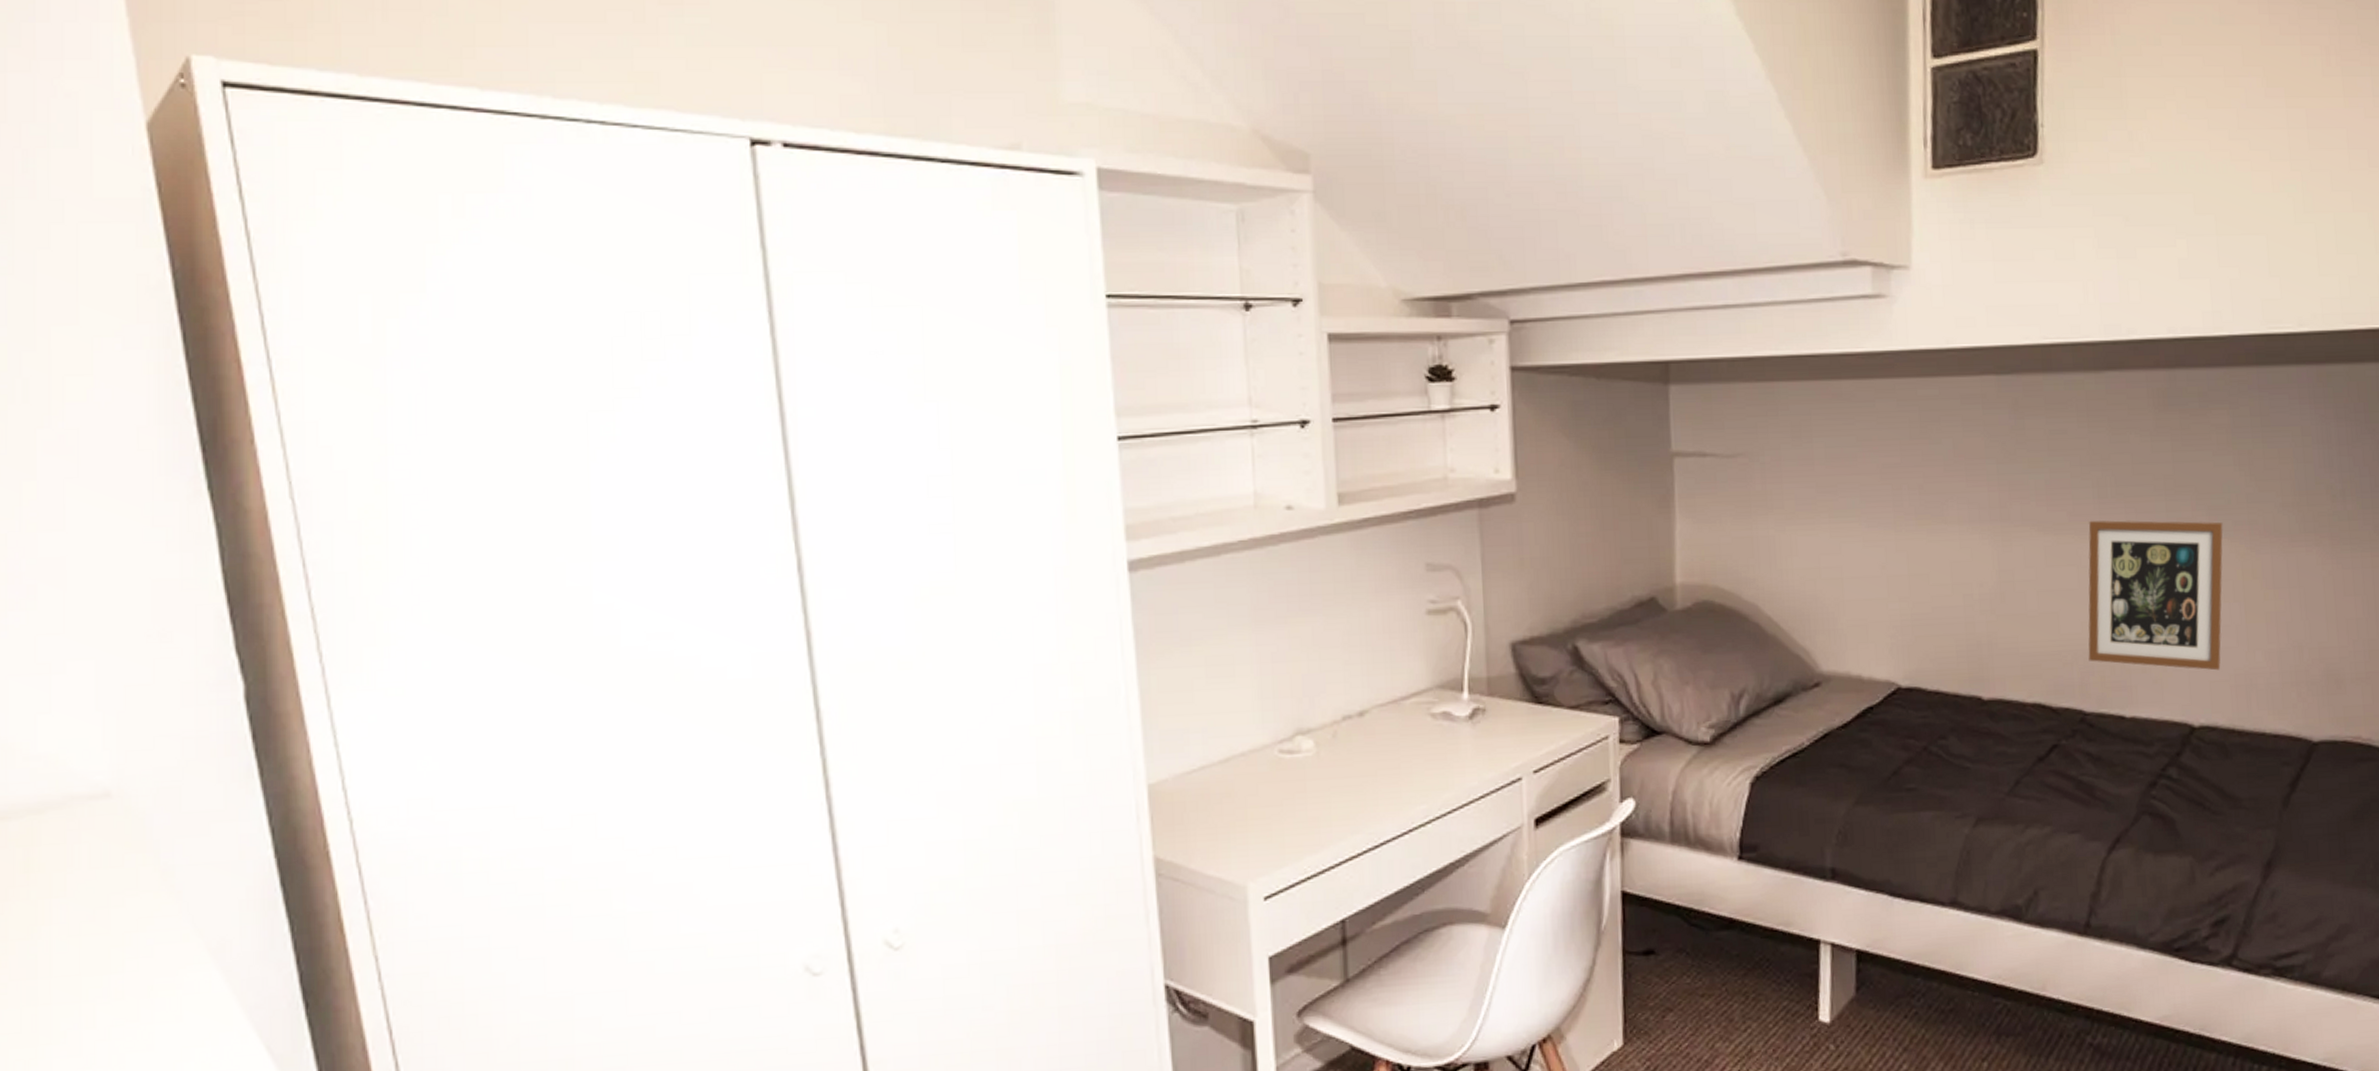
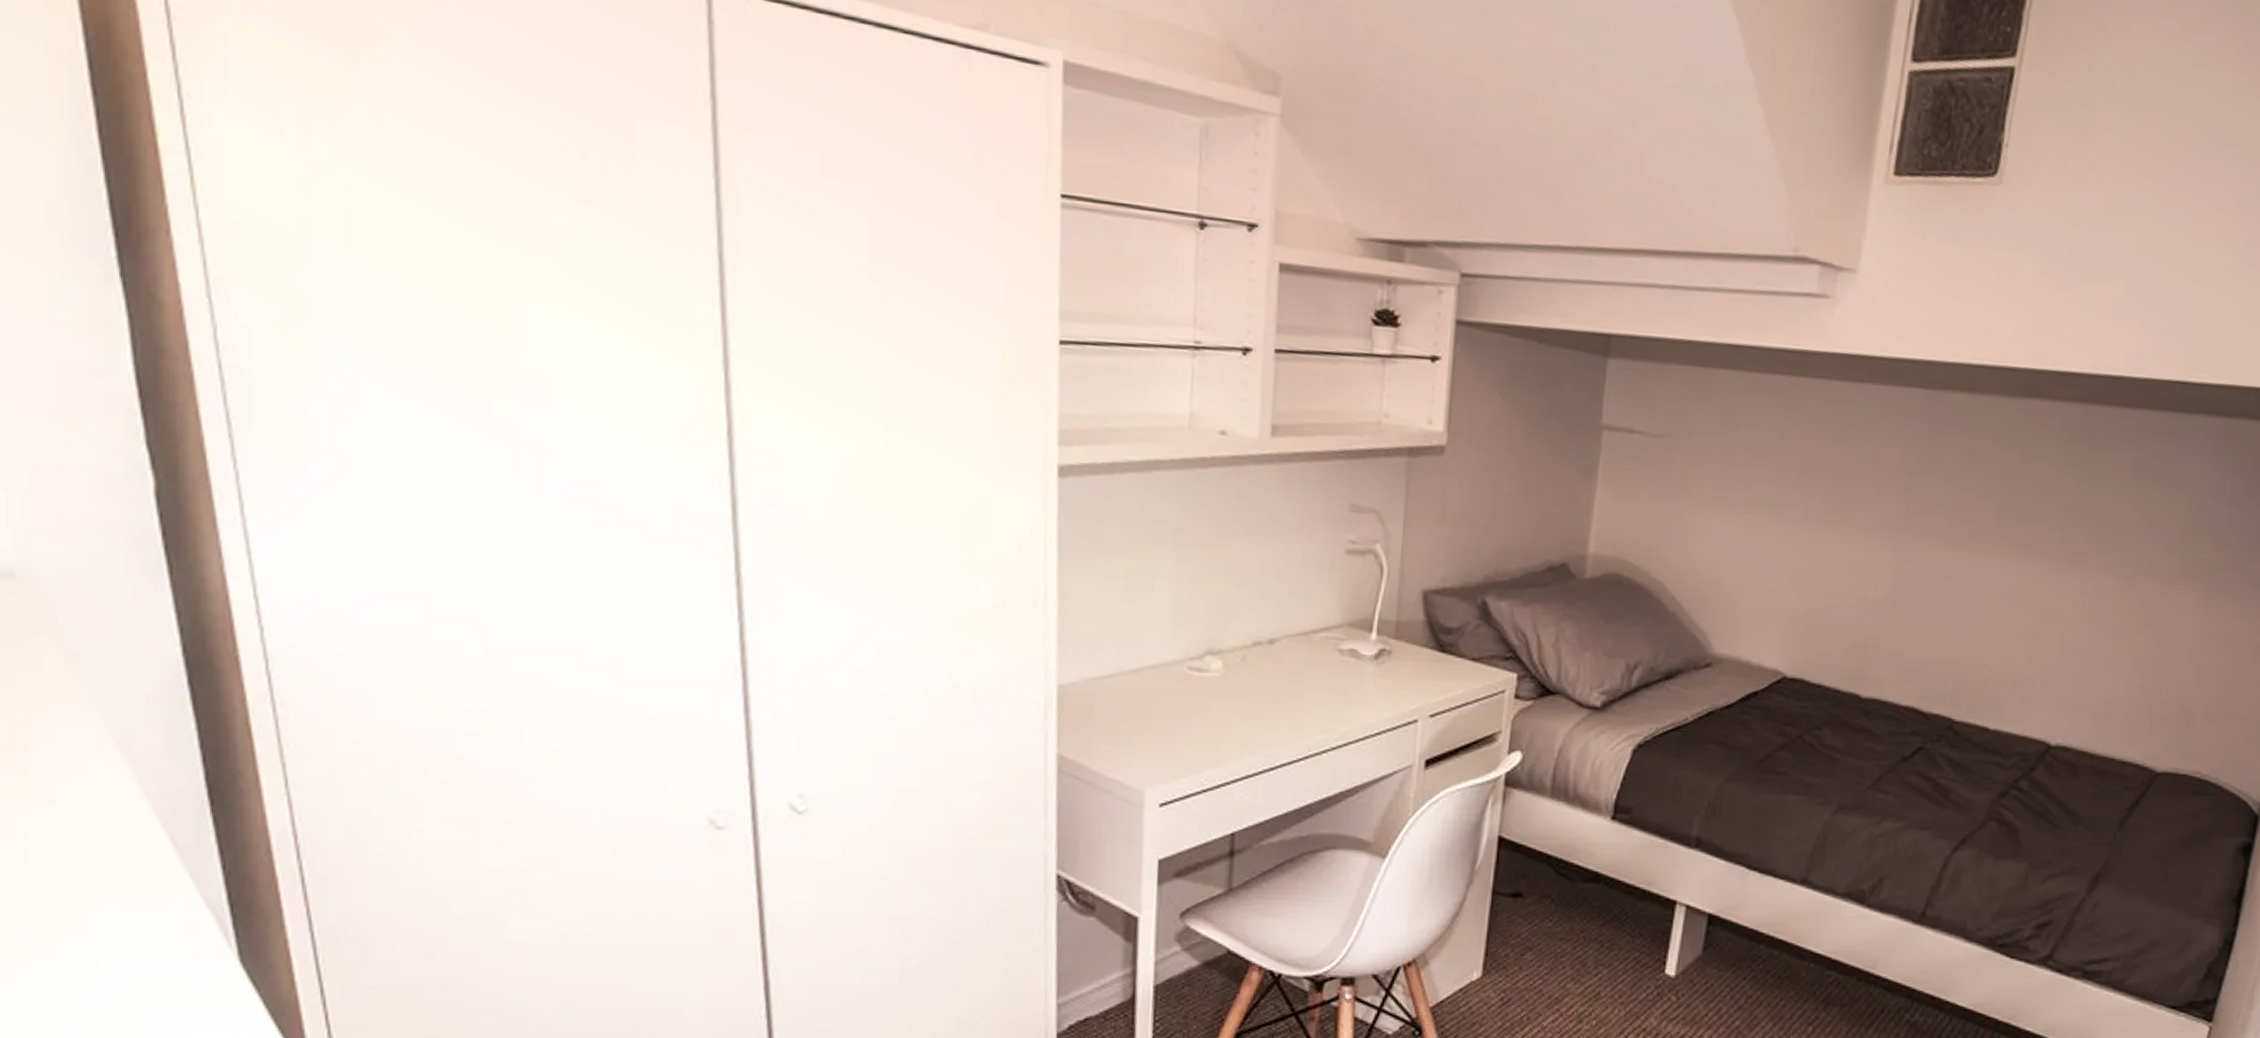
picture frame: present [2088,520,2223,671] -> none [1964,540,2111,696]

